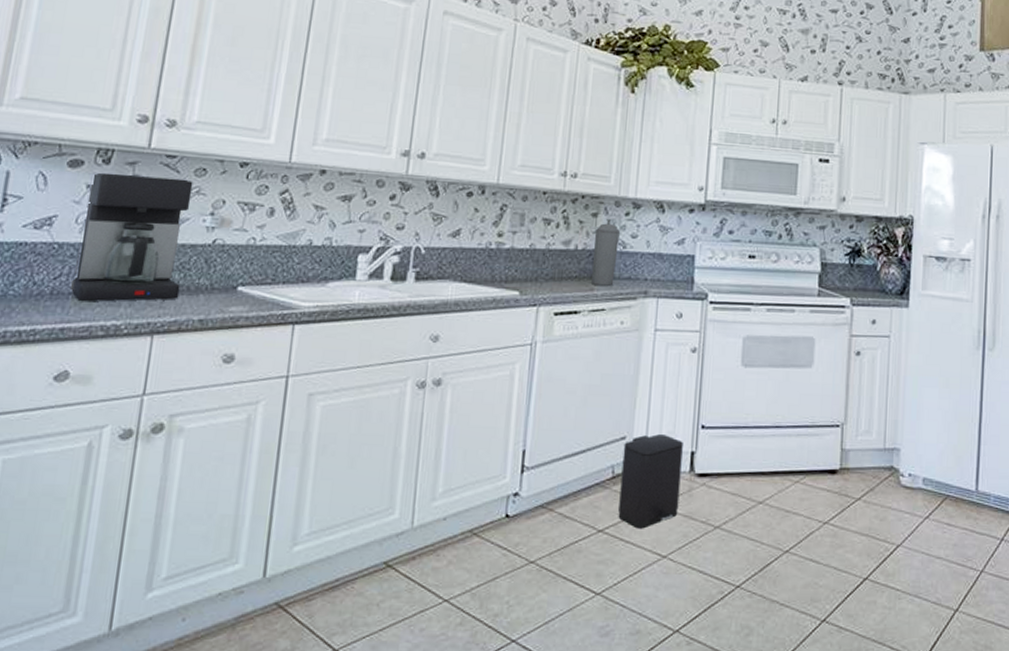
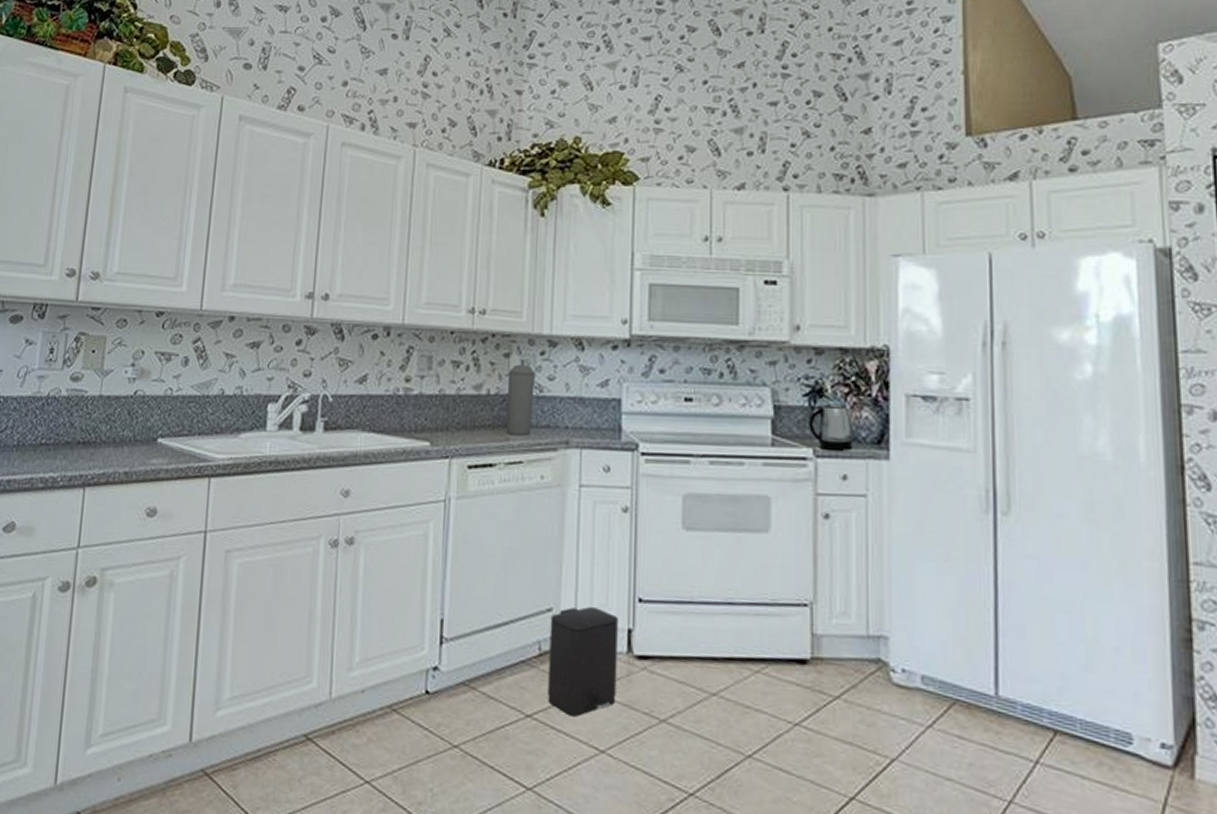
coffee maker: present [69,172,193,303] -> none [14,327,116,455]
kettle: none [847,262,883,301] -> present [807,403,853,452]

